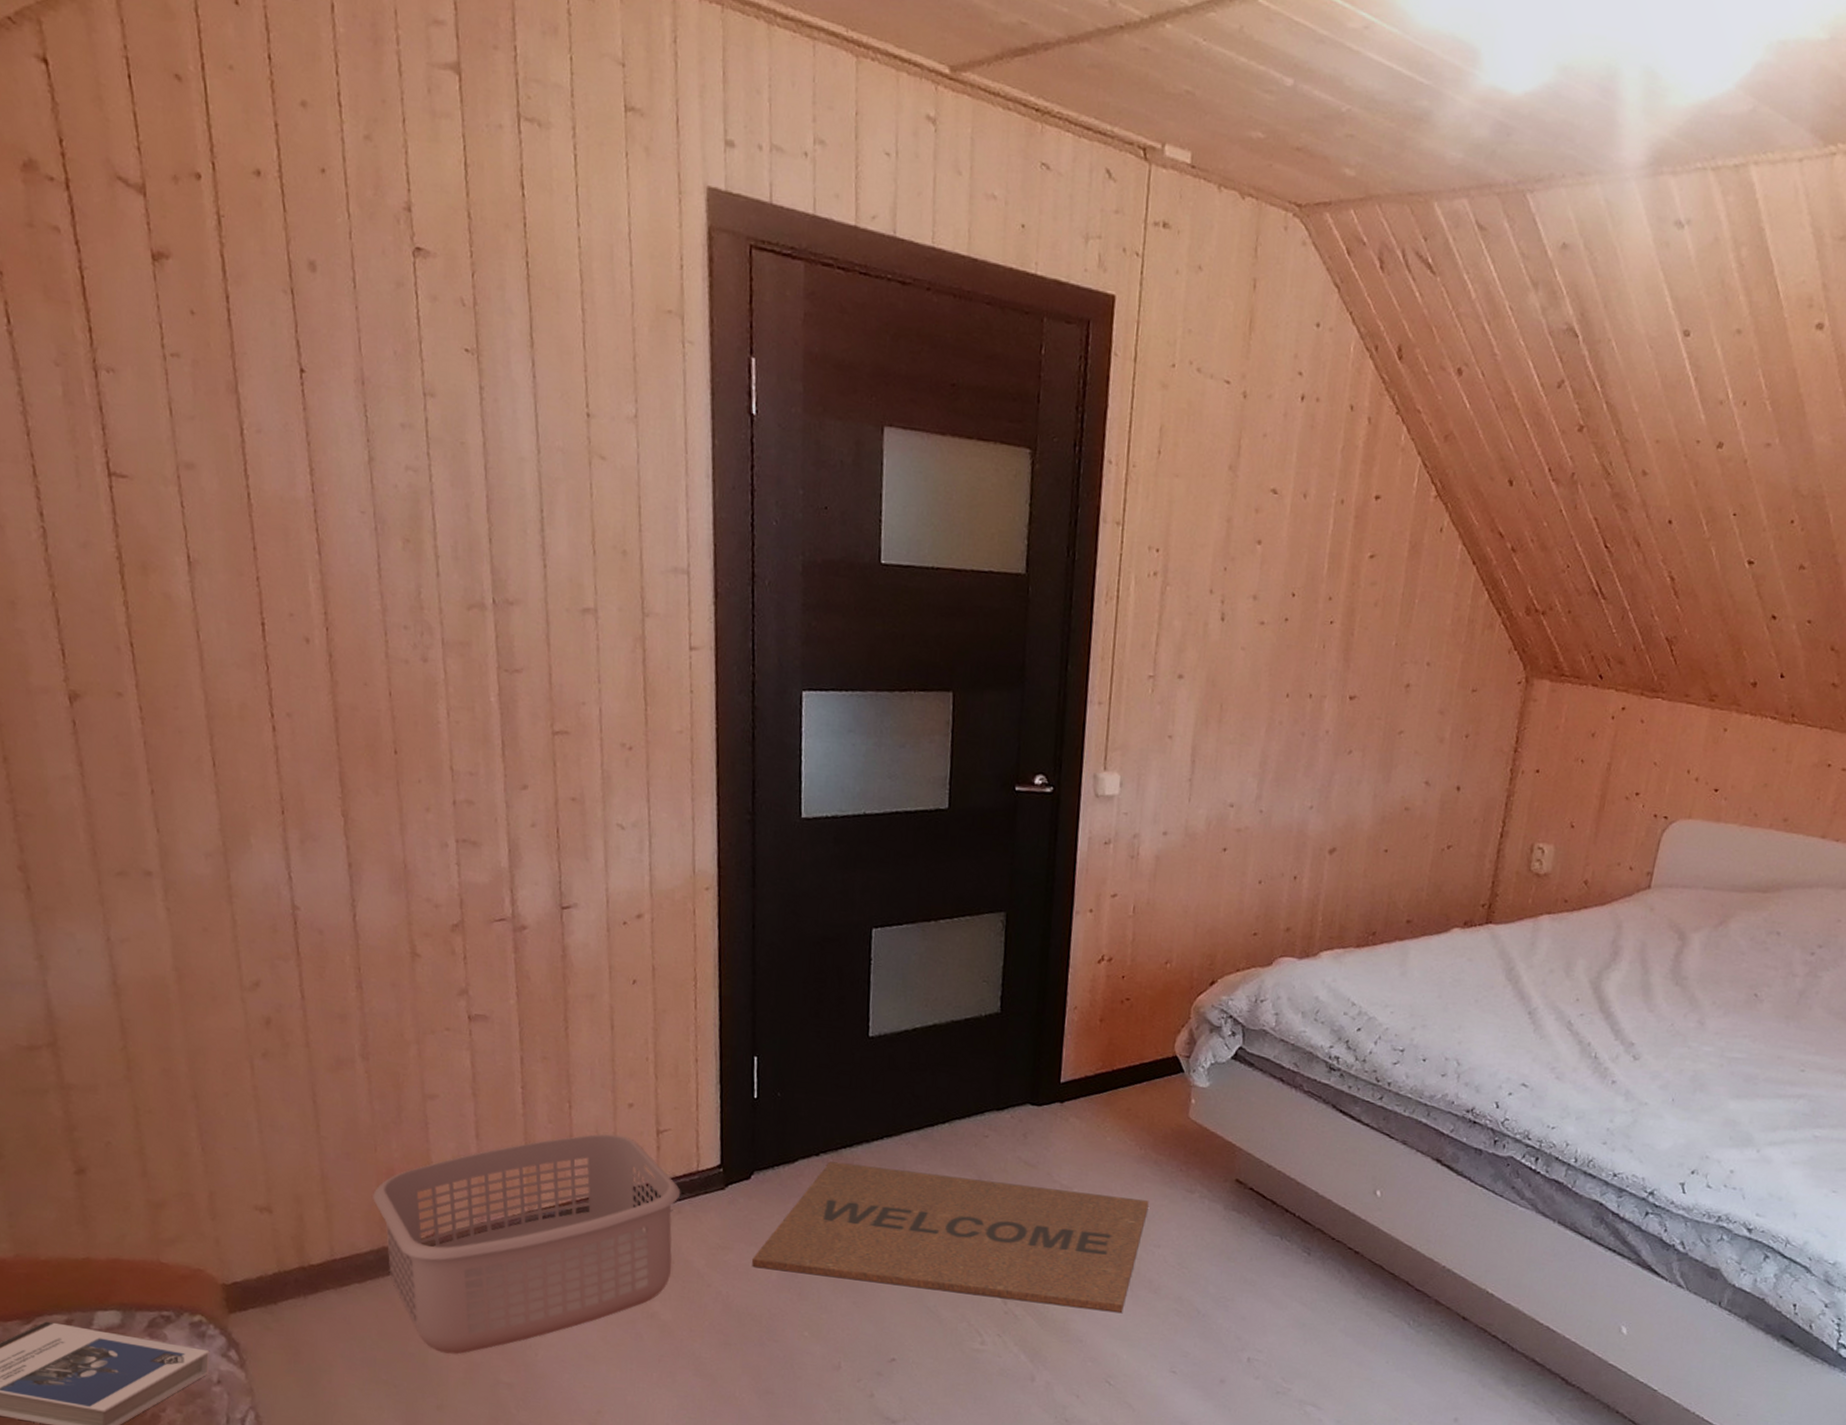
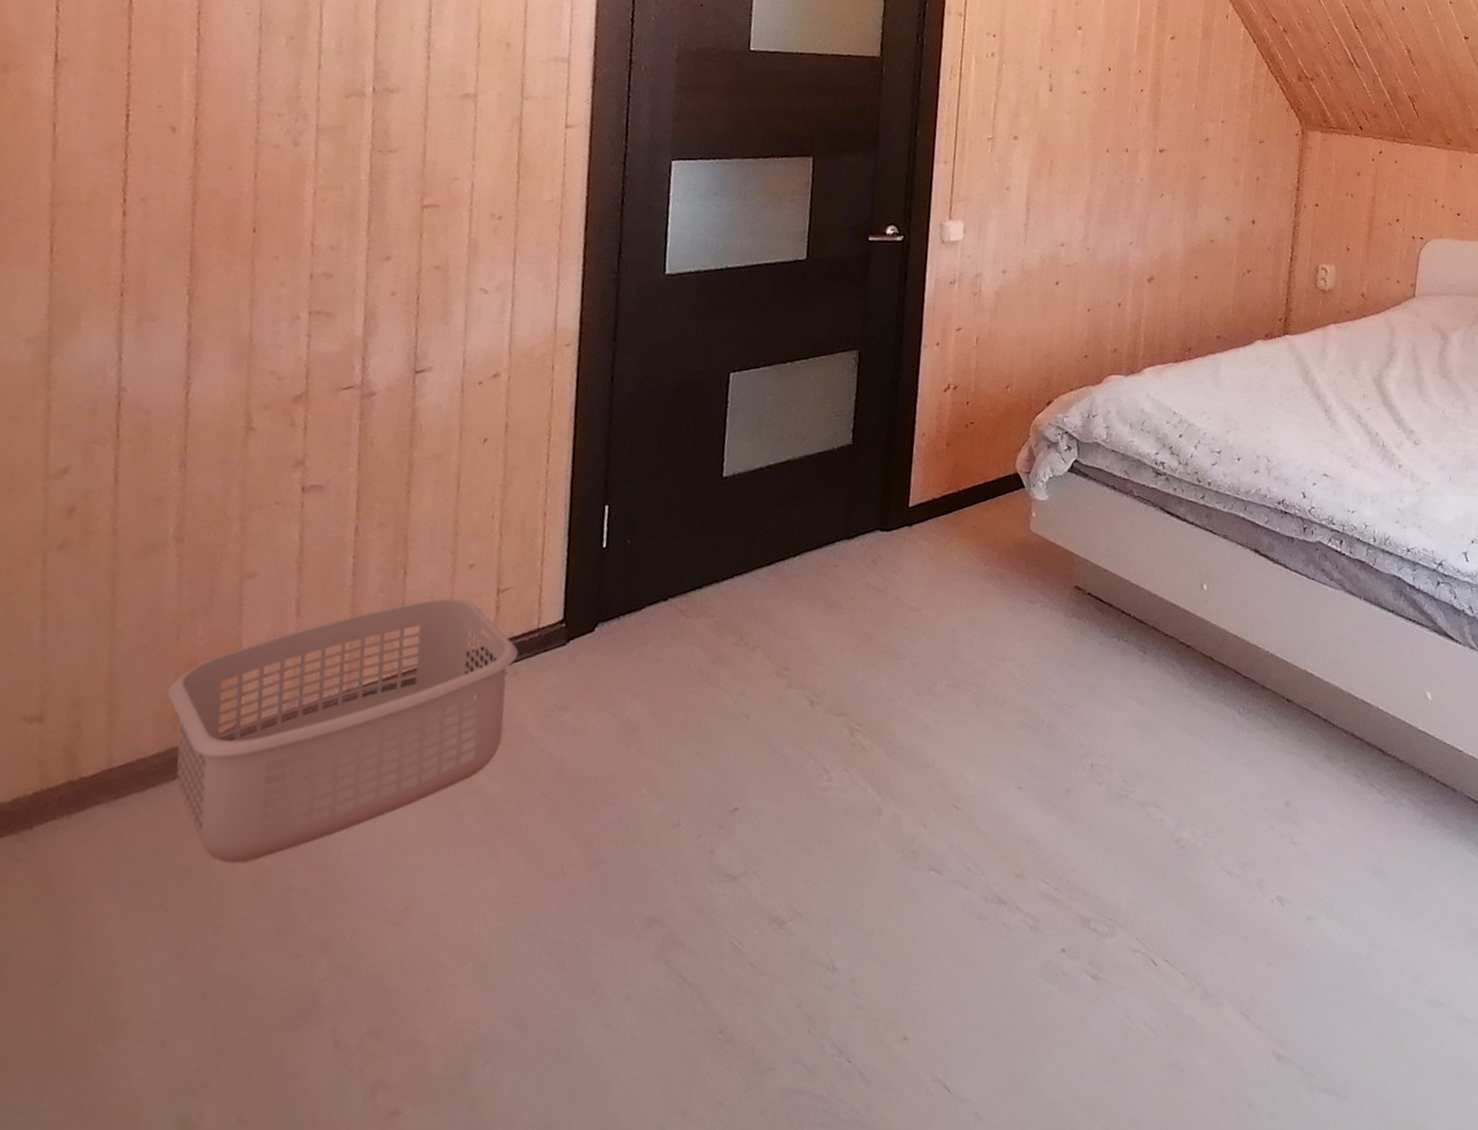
doormat: present [752,1161,1149,1313] -> none [590,605,994,731]

